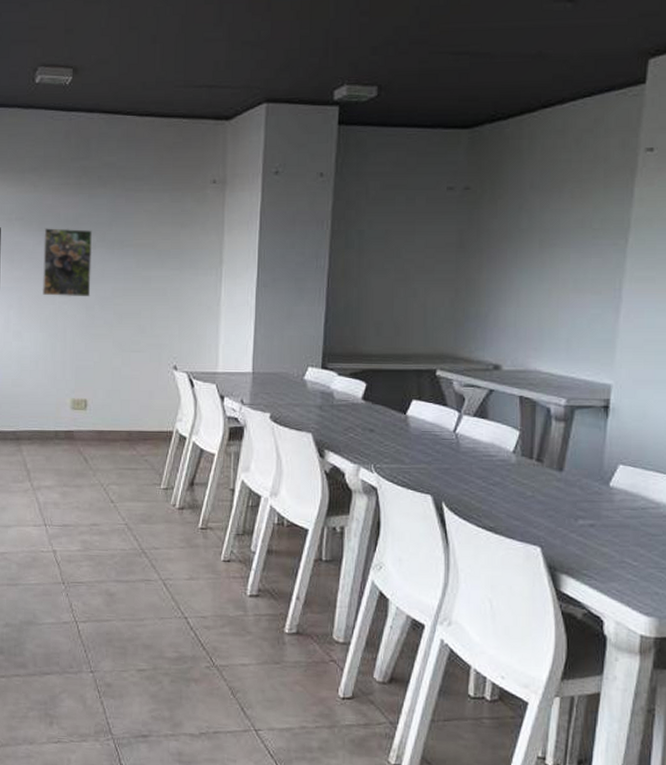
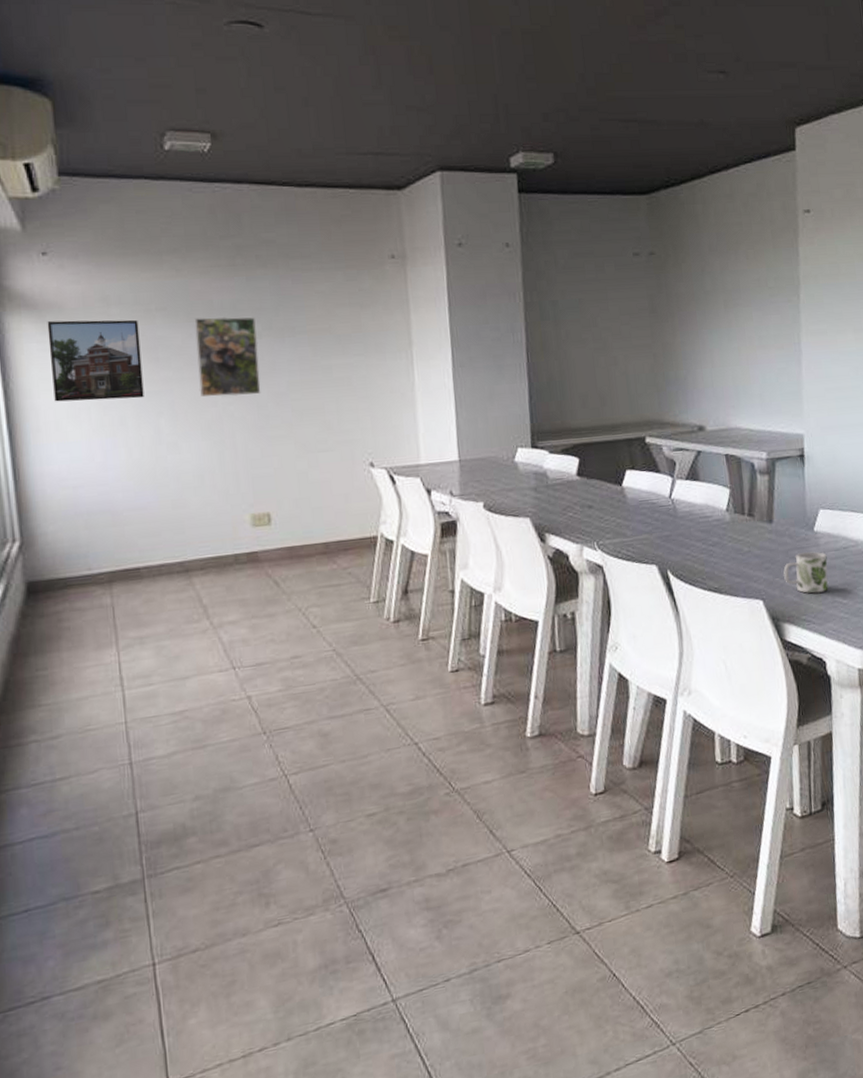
mug: none [567,506,621,550] -> present [783,551,828,594]

